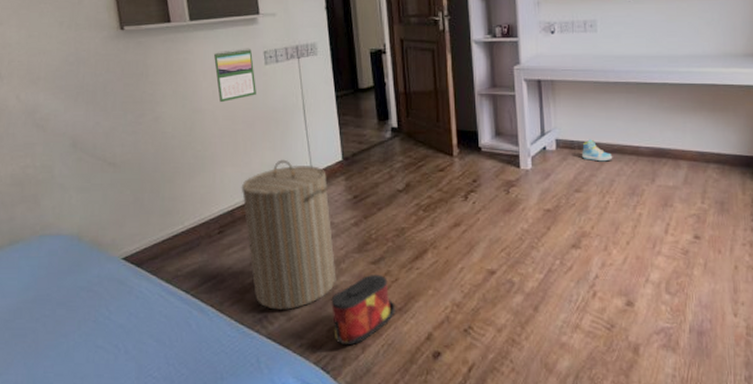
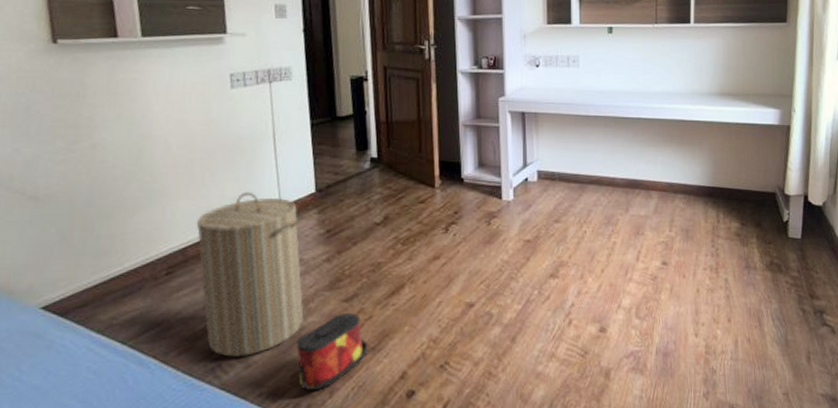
calendar: present [214,48,256,103] -> none [170,69,220,129]
sneaker: present [581,139,613,162] -> none [561,171,591,193]

